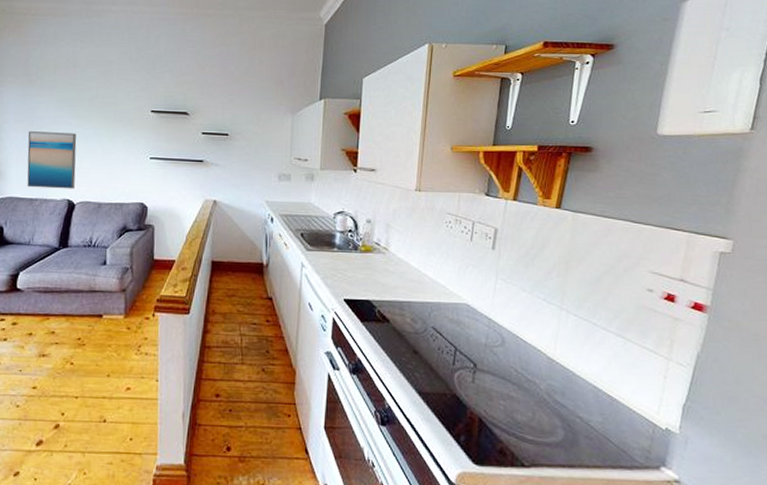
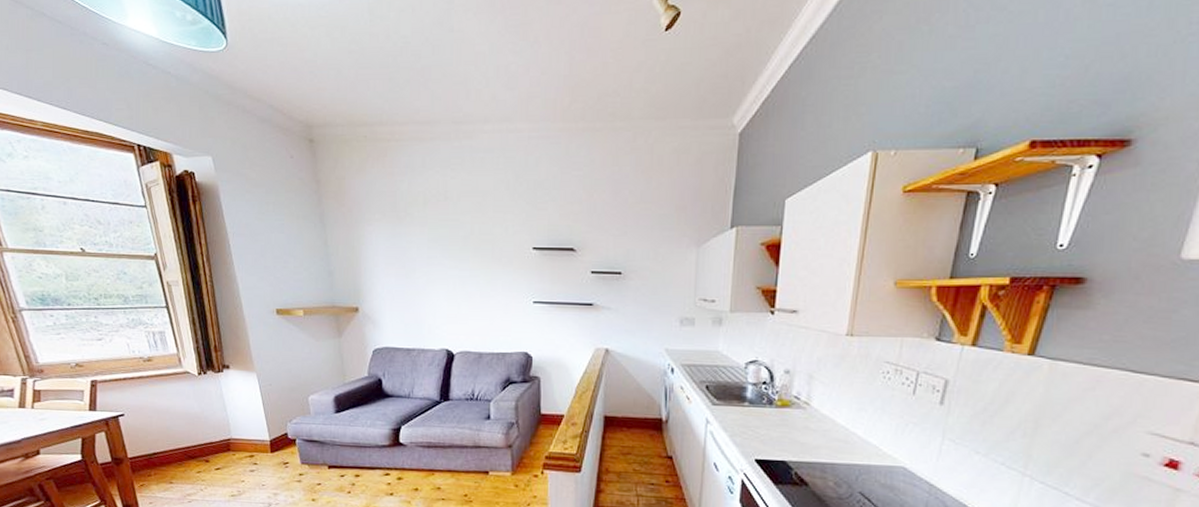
wall art: present [27,131,77,189] -> none [400,275,453,338]

